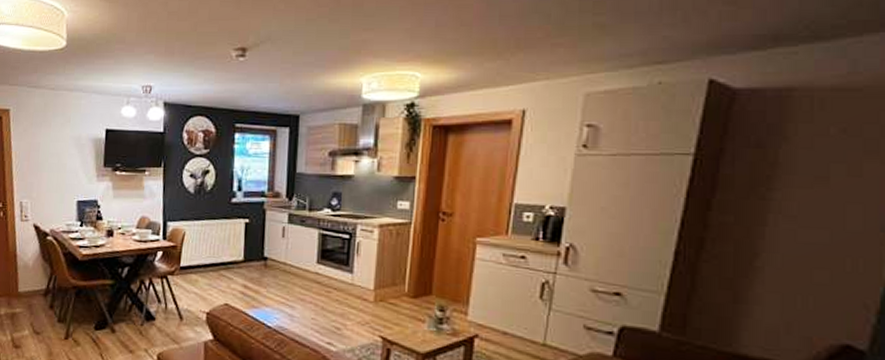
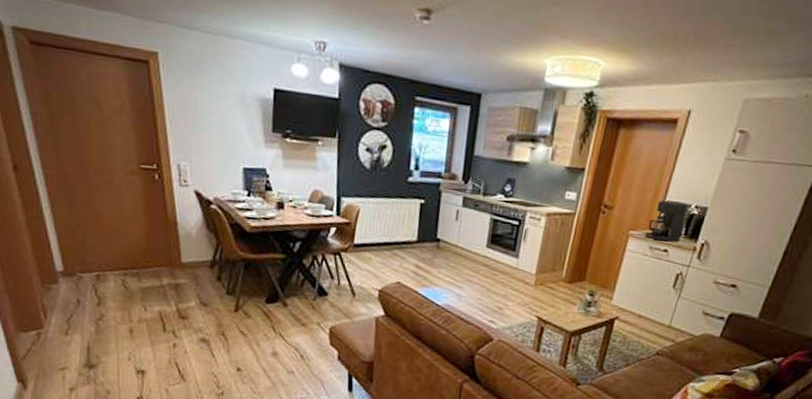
coffee maker: none [495,203,542,248] -> present [645,200,689,243]

